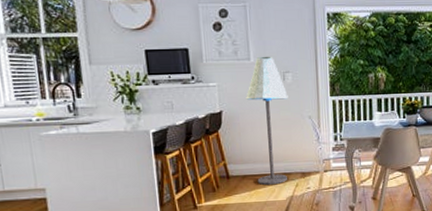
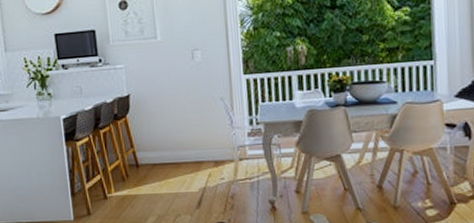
floor lamp: present [246,56,288,186] -> none [153,33,199,175]

